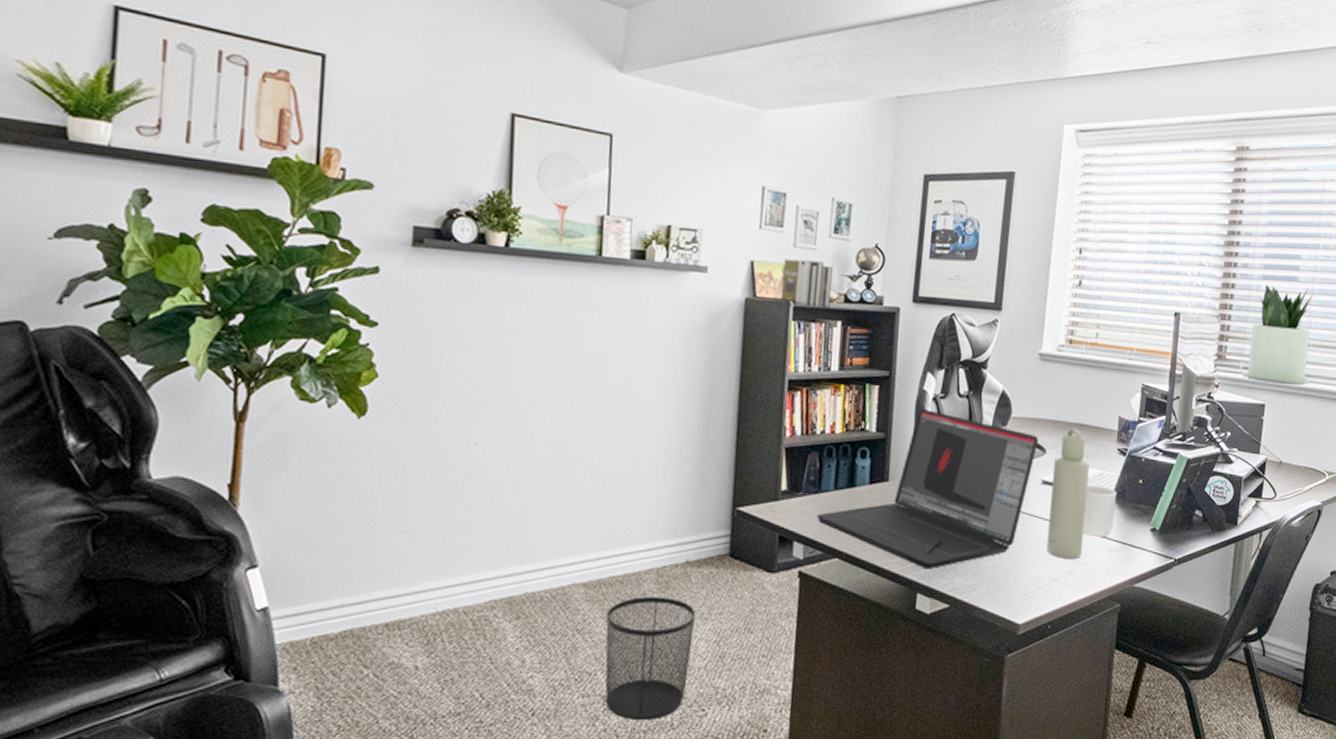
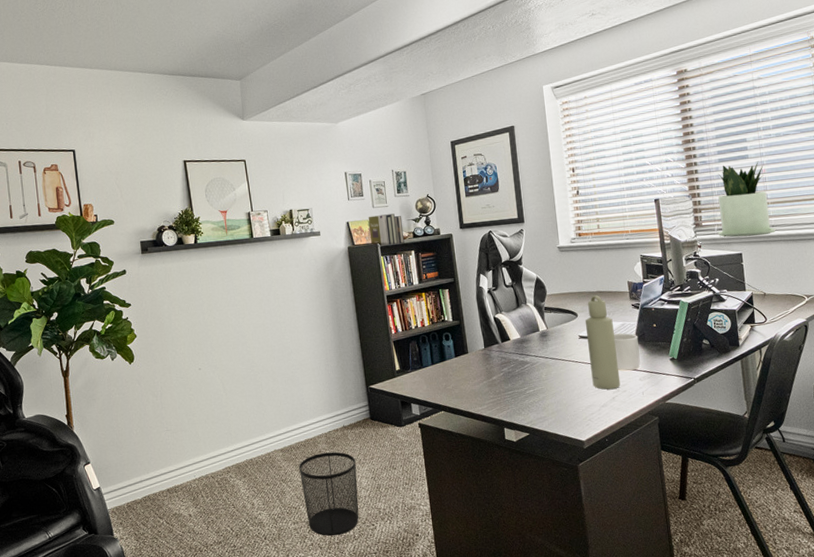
laptop: present [816,408,1039,568] -> none [423,299,571,410]

